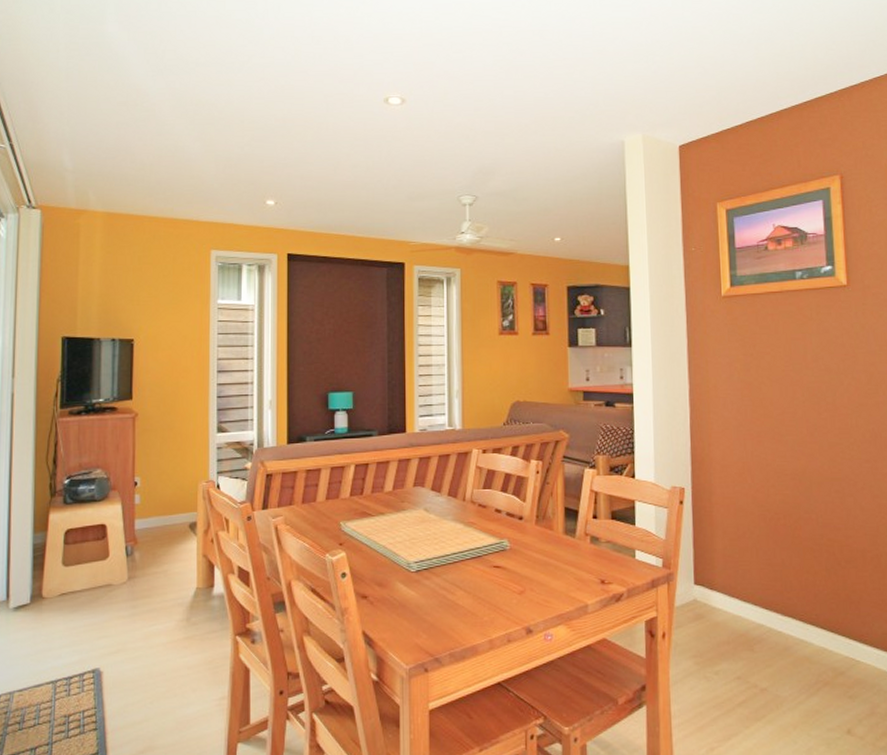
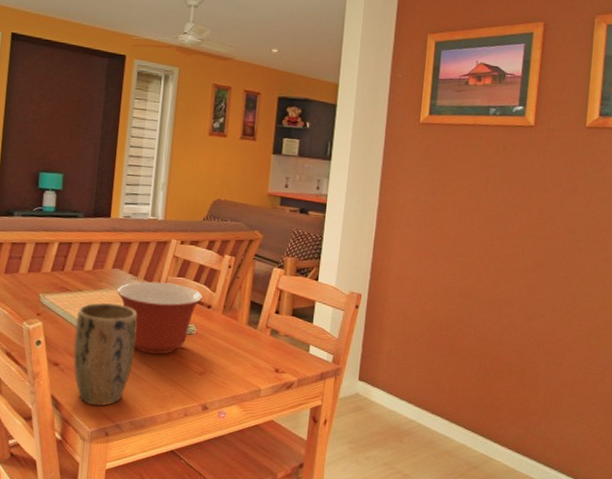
plant pot: none [381,524,446,640] -> present [73,302,138,407]
mixing bowl: none [421,496,513,576] -> present [117,281,203,355]

